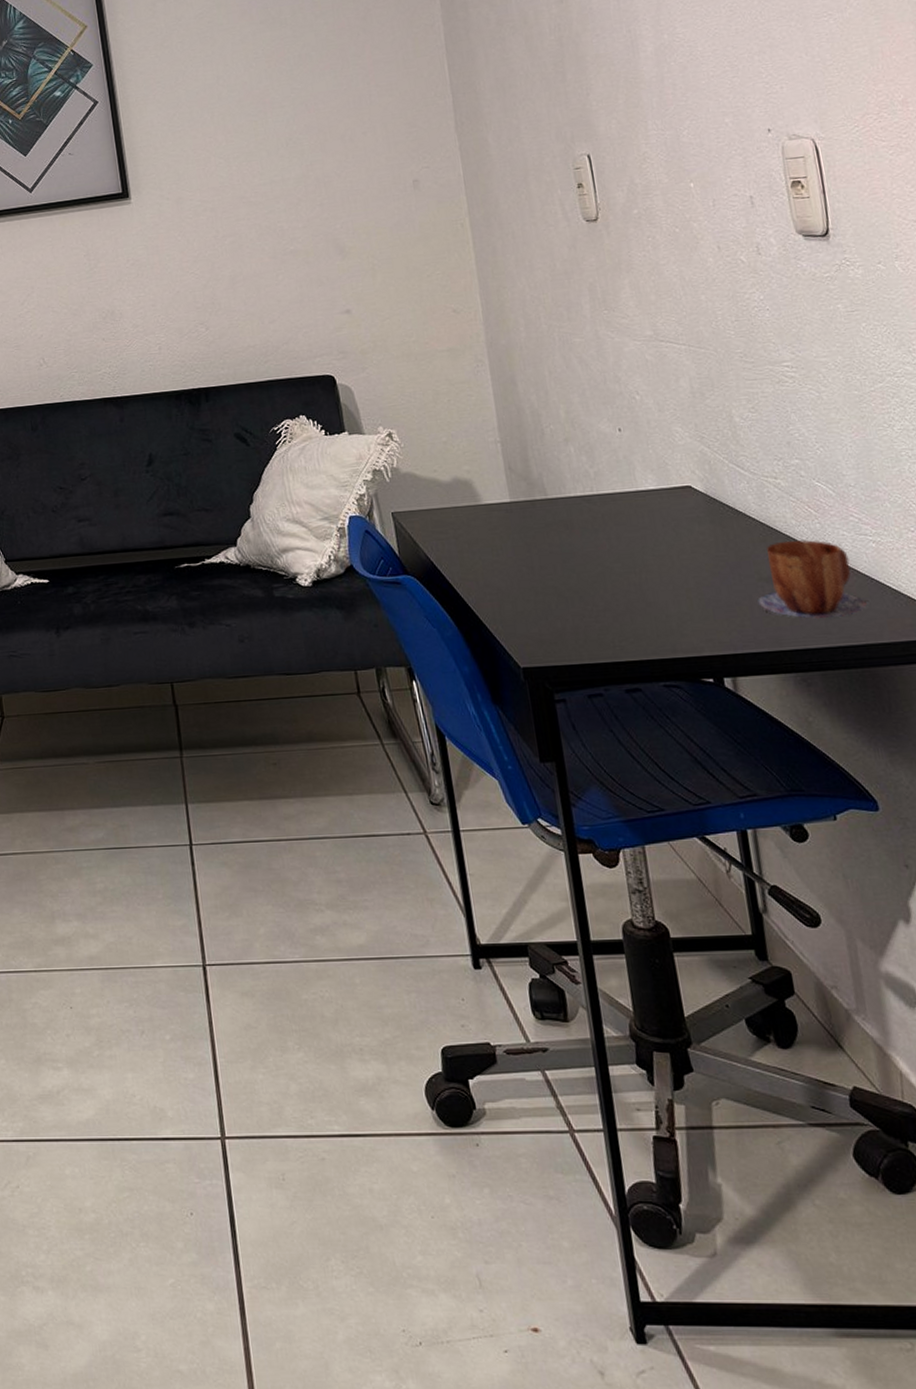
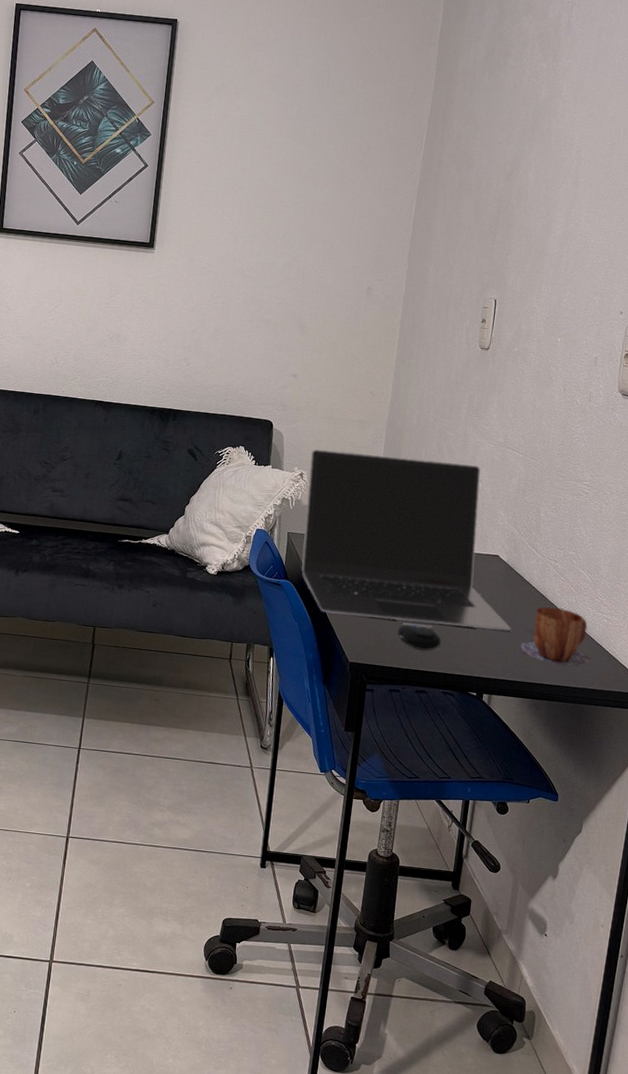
laptop: none [394,373,738,608] -> present [302,449,511,631]
computer mouse: none [576,601,644,634] -> present [397,624,442,651]

